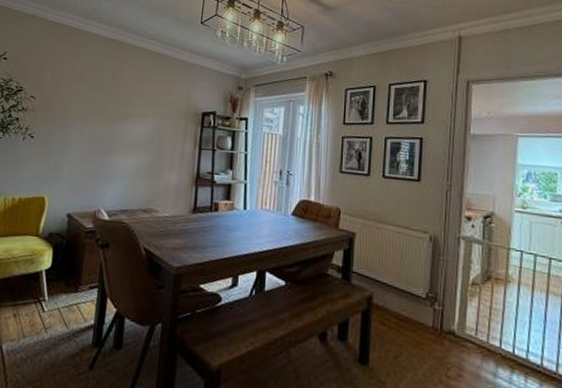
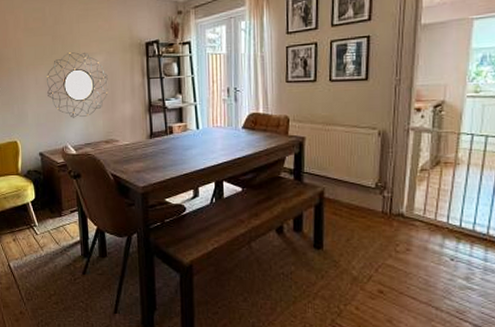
home mirror: none [89,111,158,180] -> present [47,52,108,118]

